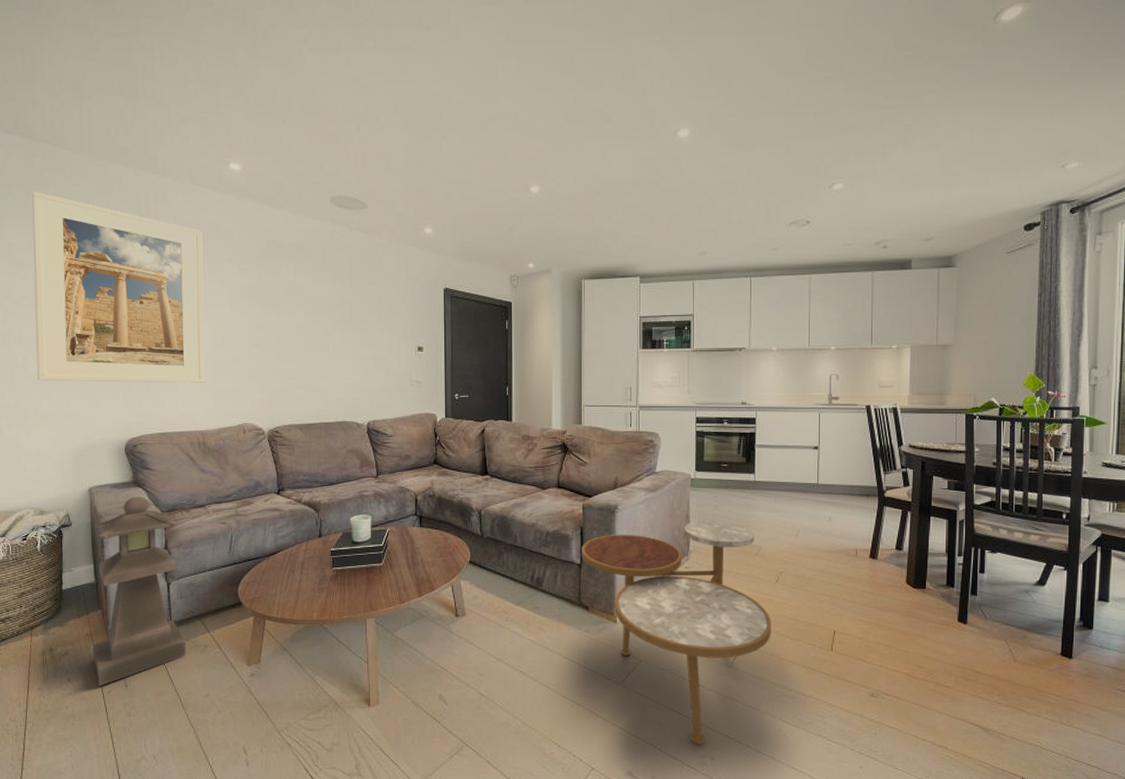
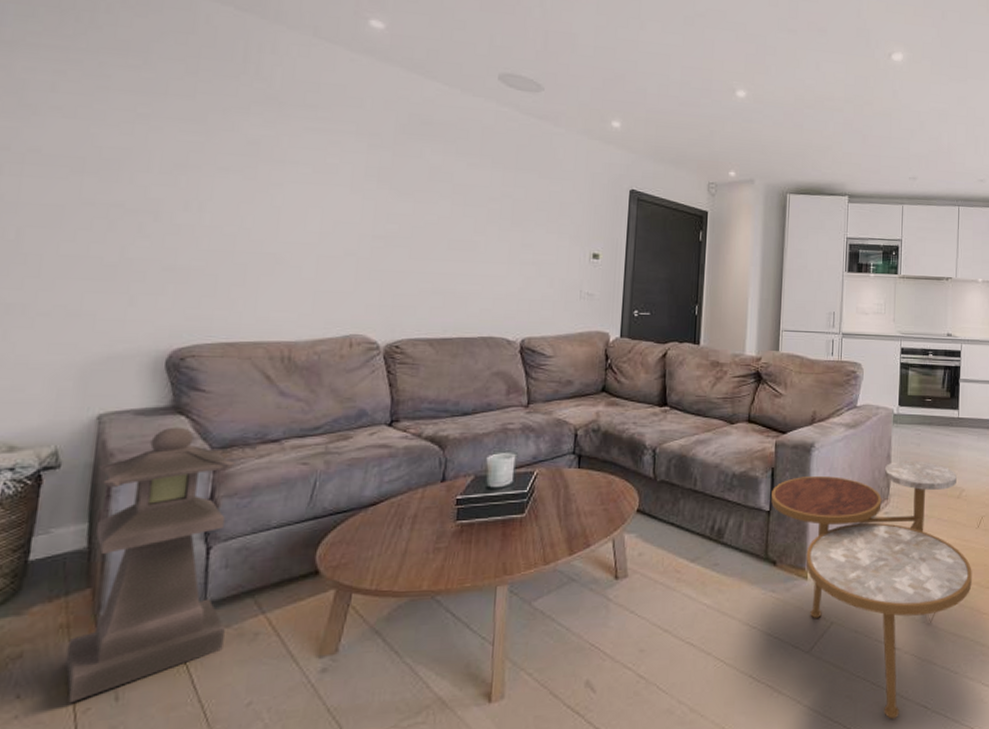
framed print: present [31,191,205,383] -> none [36,16,321,281]

